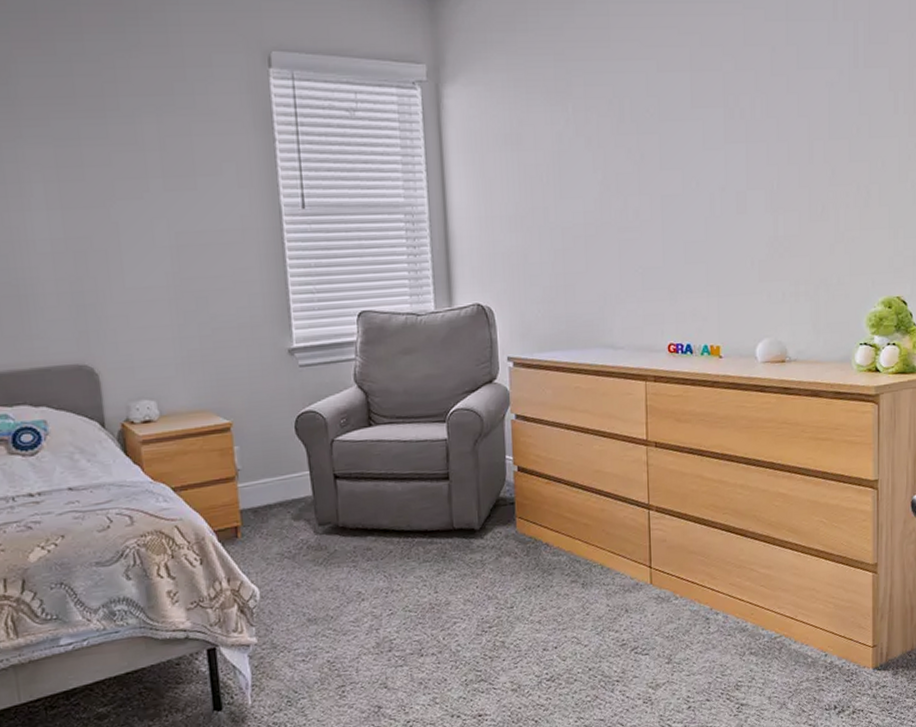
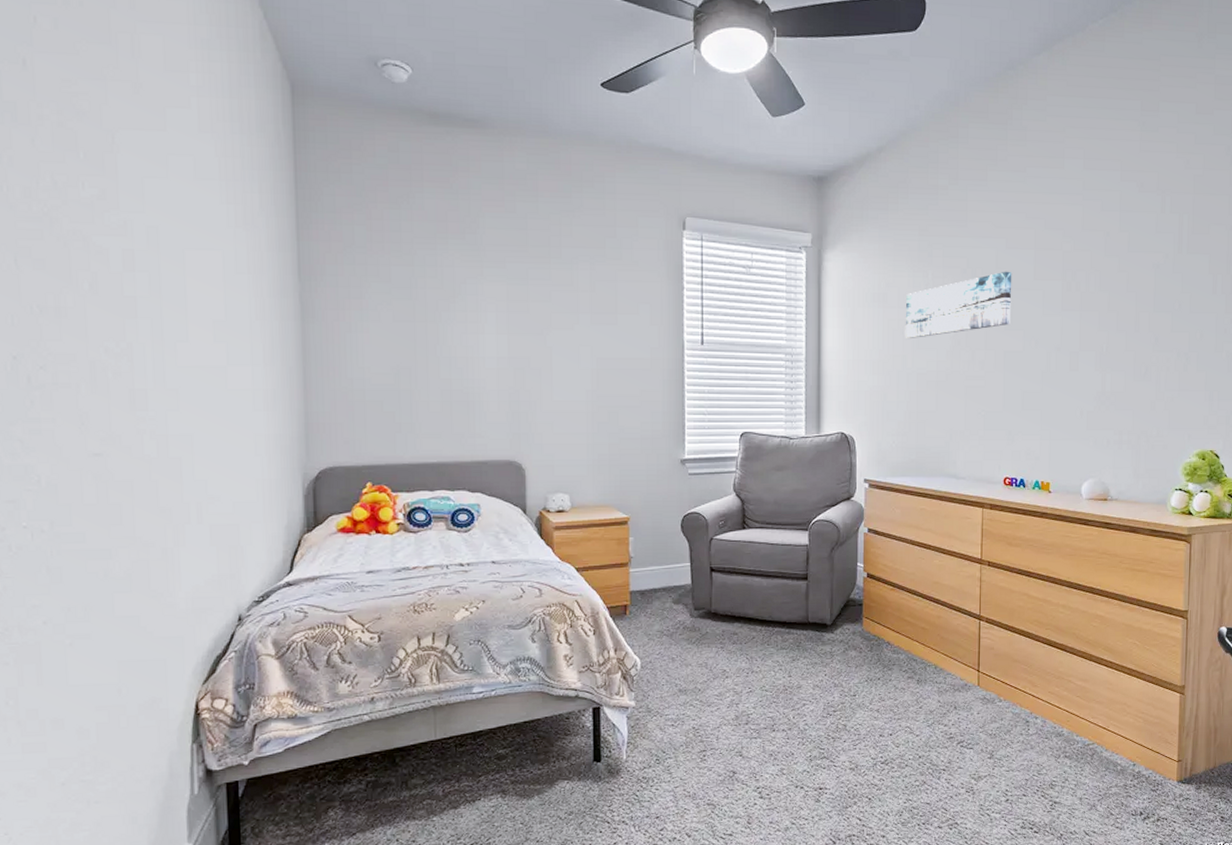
wall art: none [544,99,667,186] -> present [905,271,1012,338]

